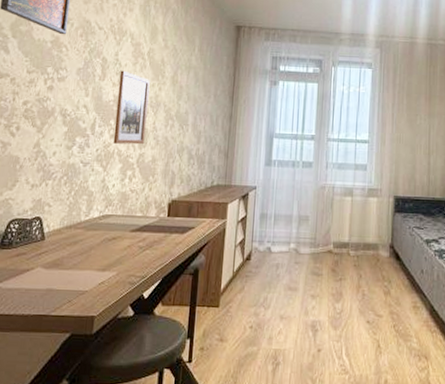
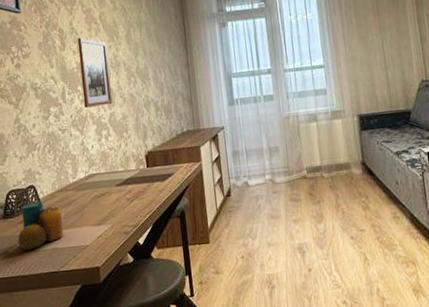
candle: none [9,235,66,288] -> present [18,201,64,251]

